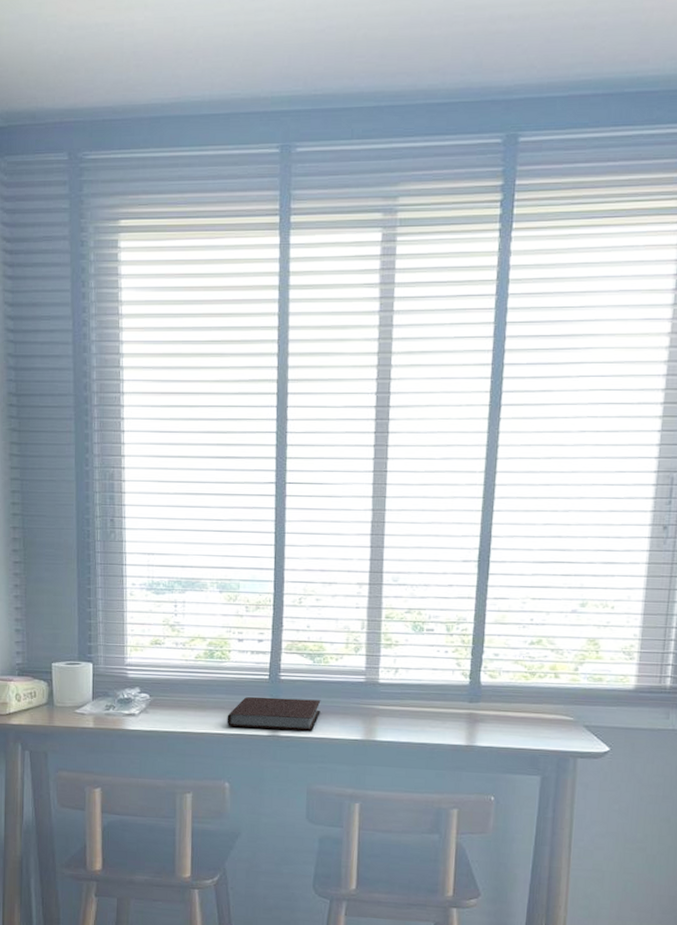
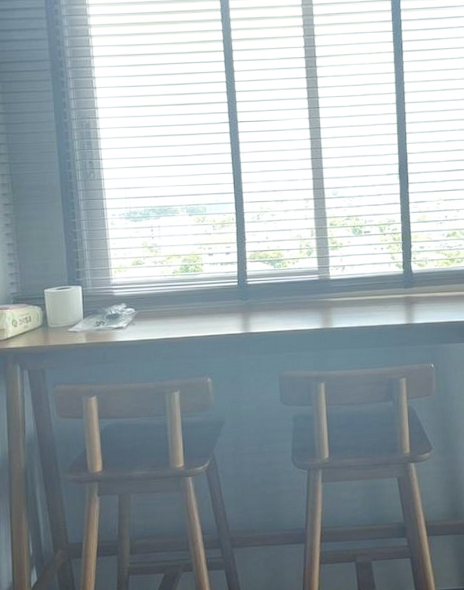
notebook: present [227,696,321,731] -> none [204,298,284,330]

